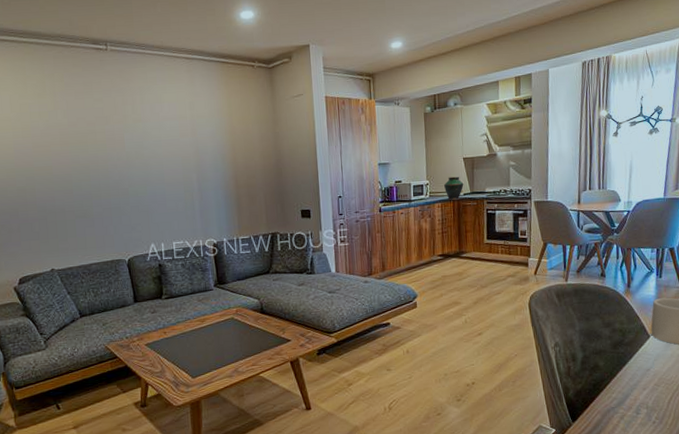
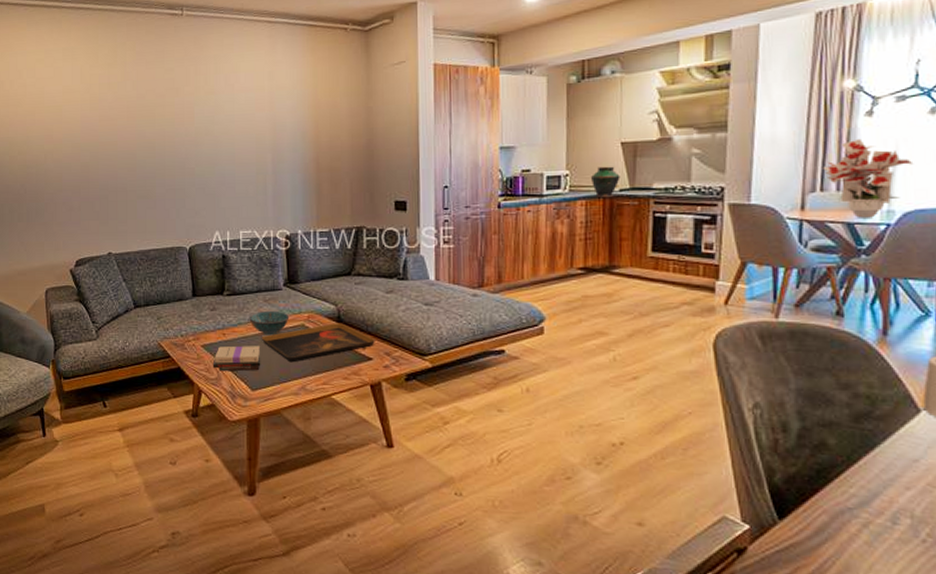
books: none [156,339,199,365] -> present [212,345,261,372]
decorative bowl: none [186,308,221,330] -> present [249,311,290,336]
decorative tray: none [197,313,292,351] -> present [261,323,375,363]
bouquet: none [590,152,641,208] -> present [822,138,914,218]

